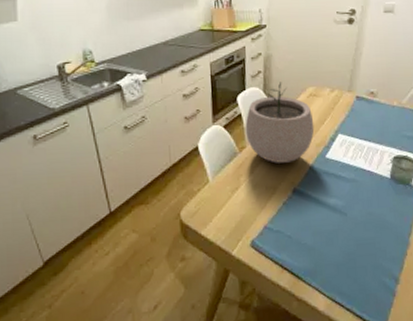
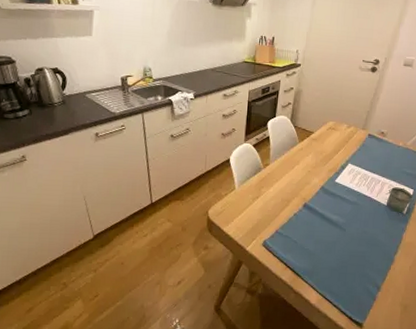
plant pot: present [245,82,315,163] -> none [271,114,330,182]

